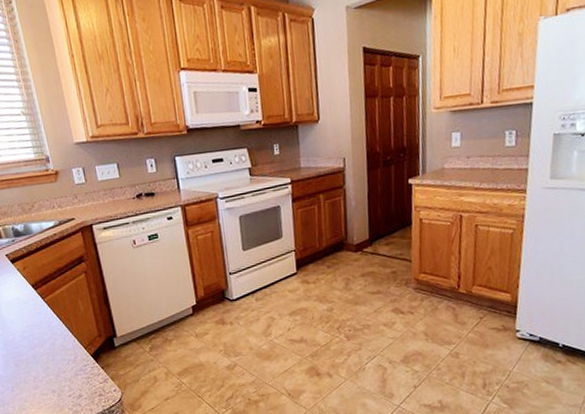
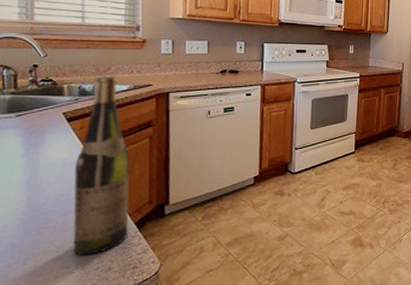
wine bottle: none [22,213,88,385] -> present [73,75,130,256]

